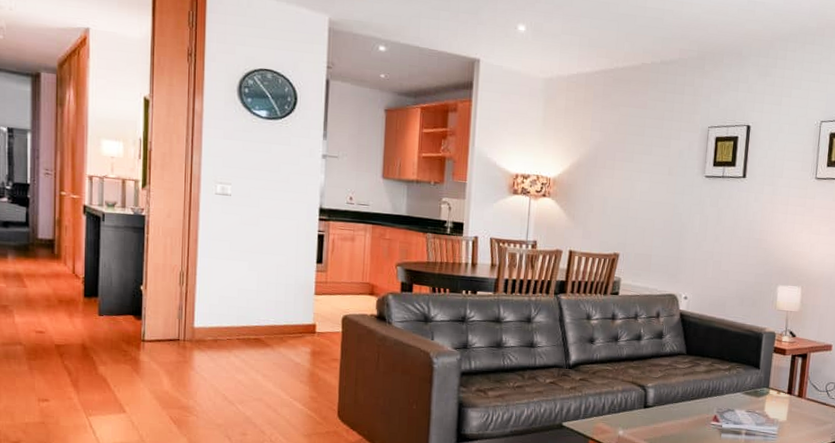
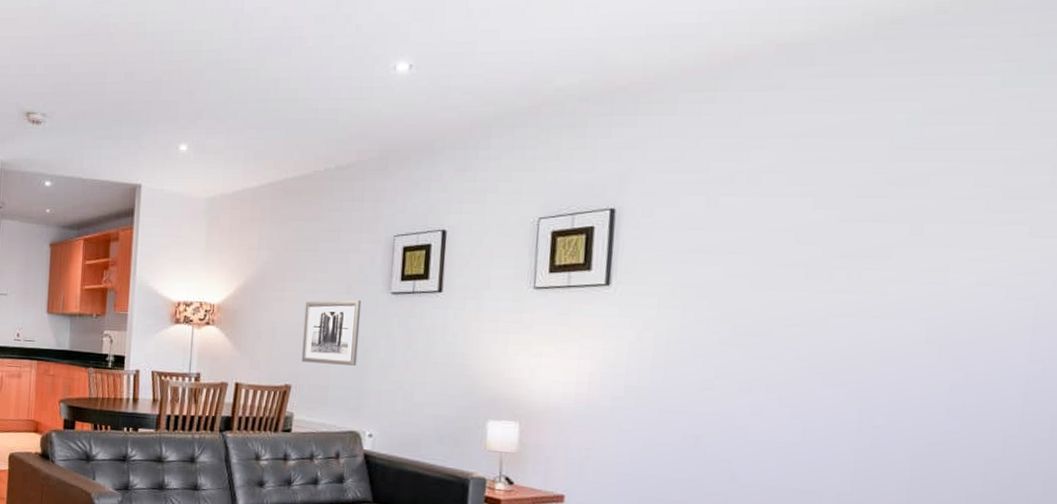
wall art: none [628,179,681,238] -> present [301,300,362,366]

